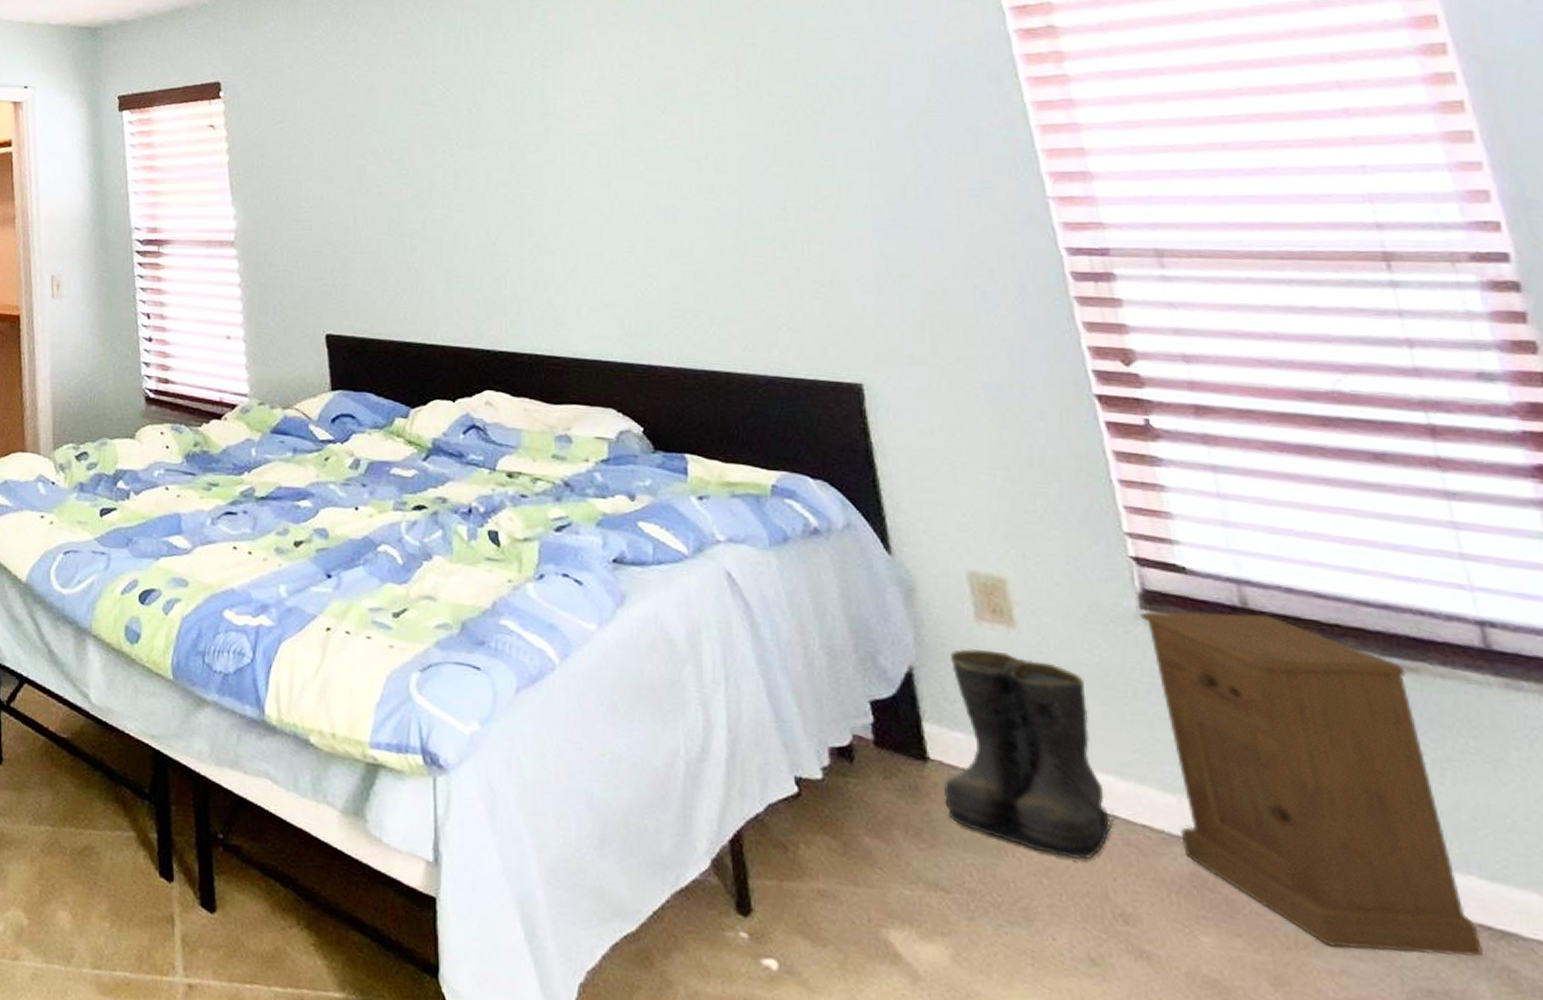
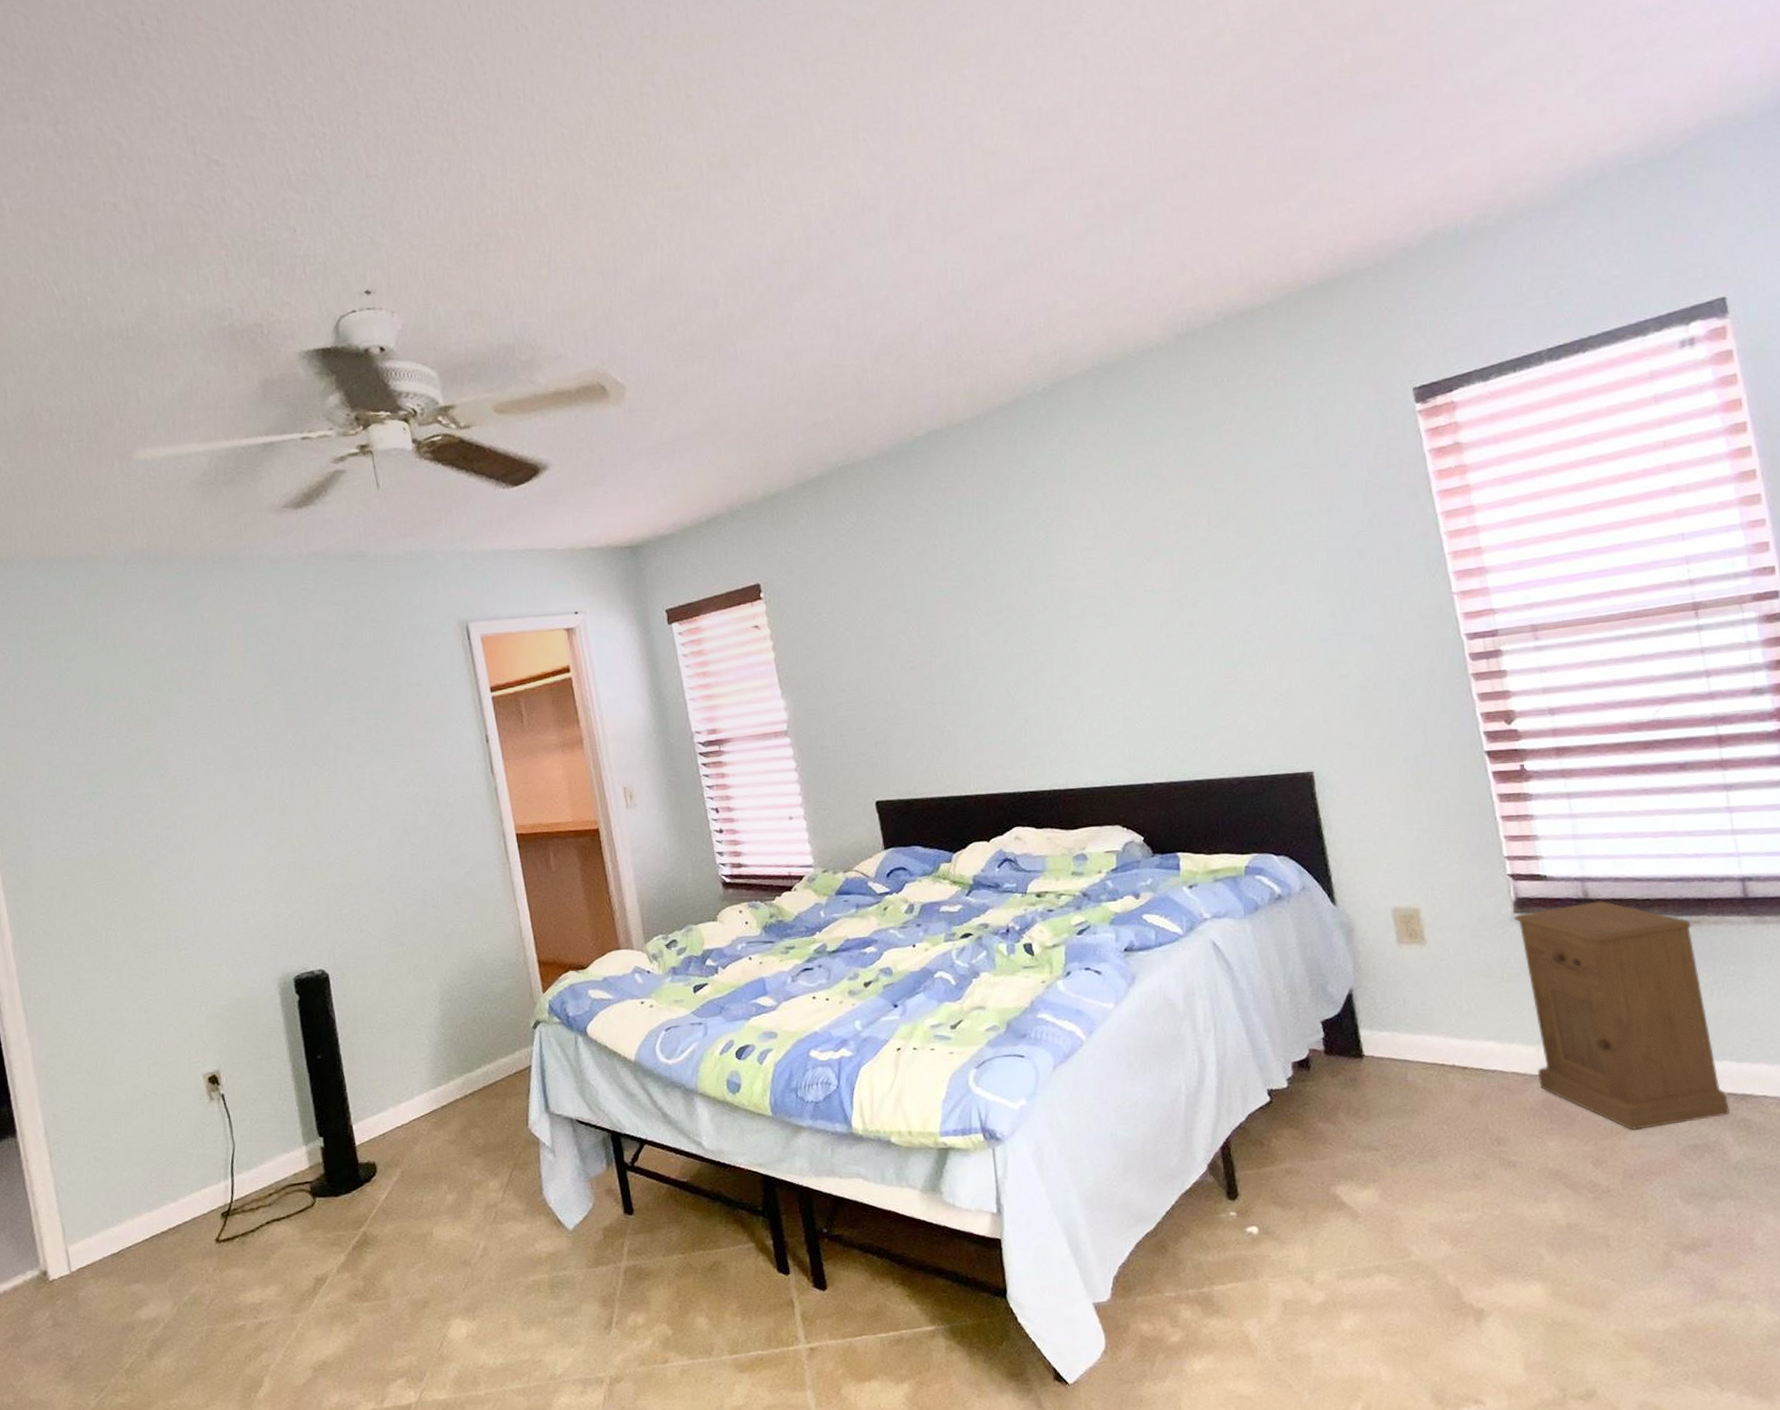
boots: present [943,649,1116,861] -> none [1374,965,1494,1108]

